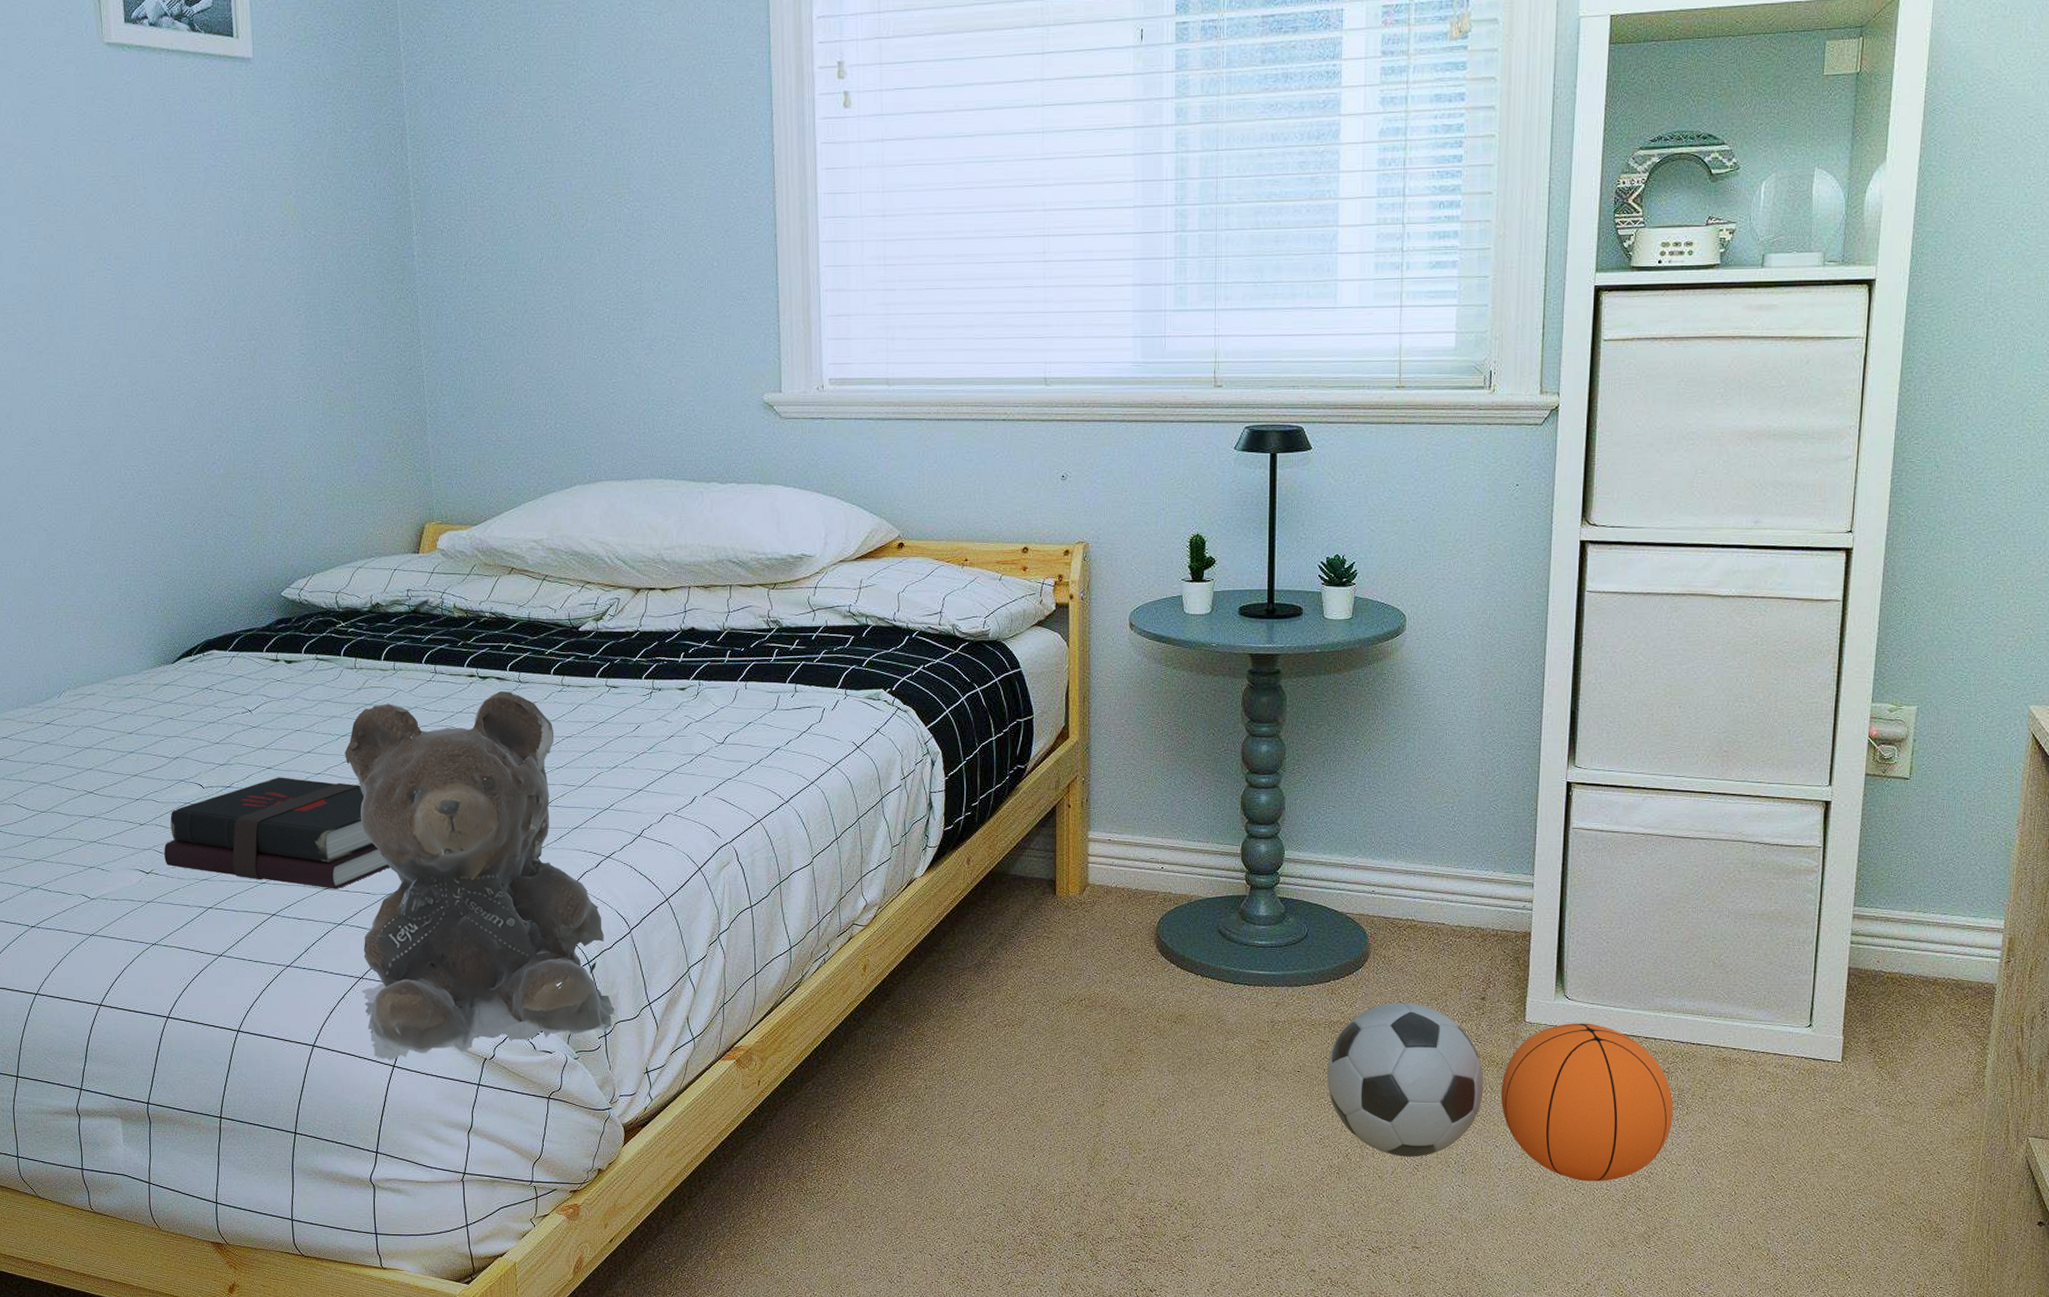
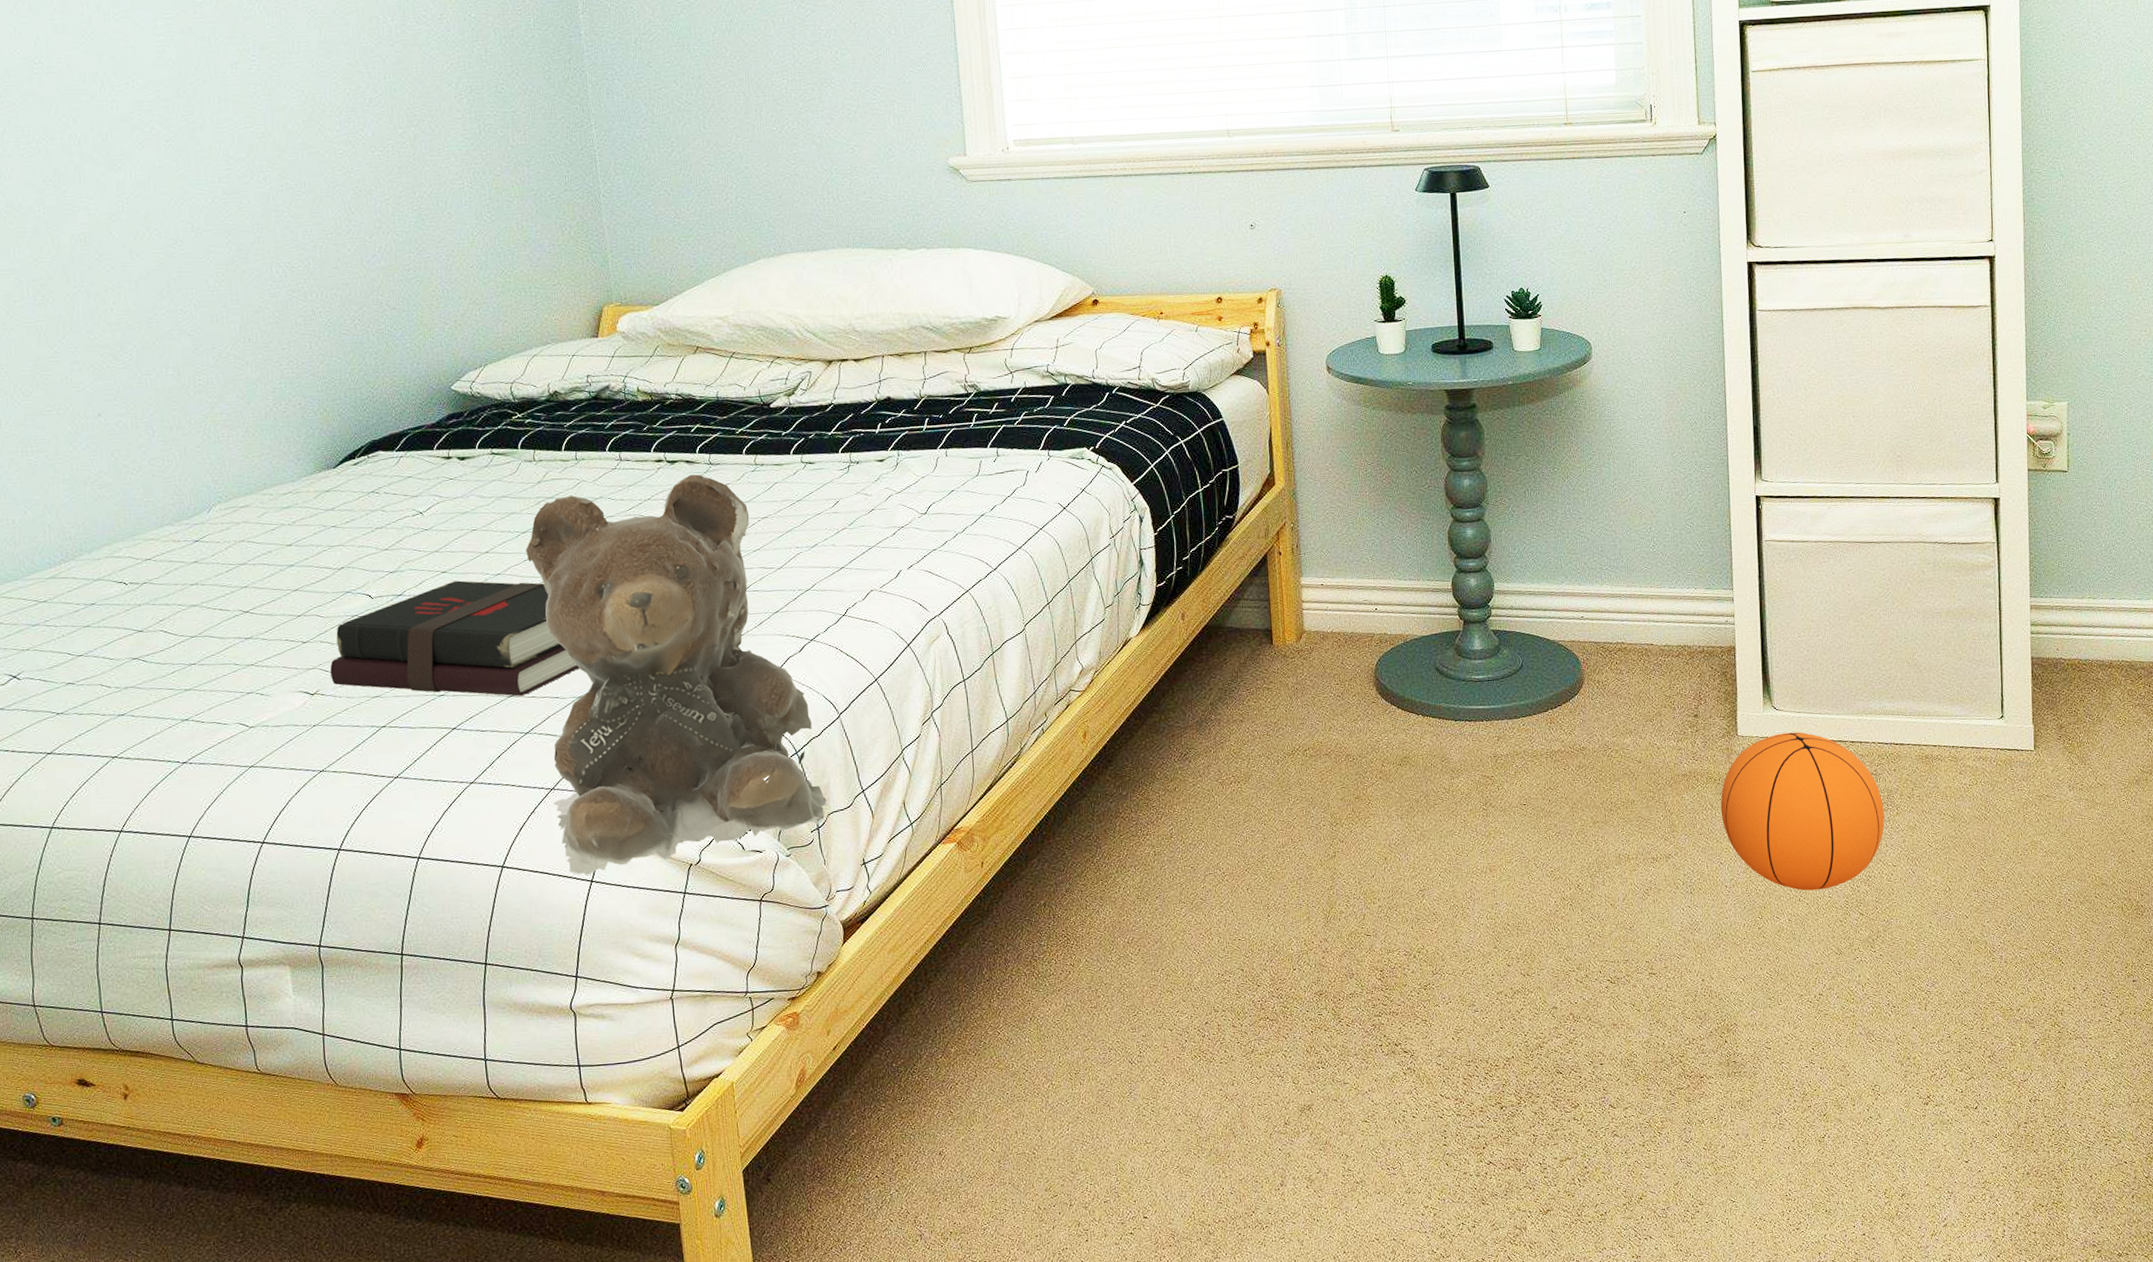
soccer ball: present [1326,1002,1484,1157] -> none [1552,725,1704,883]

